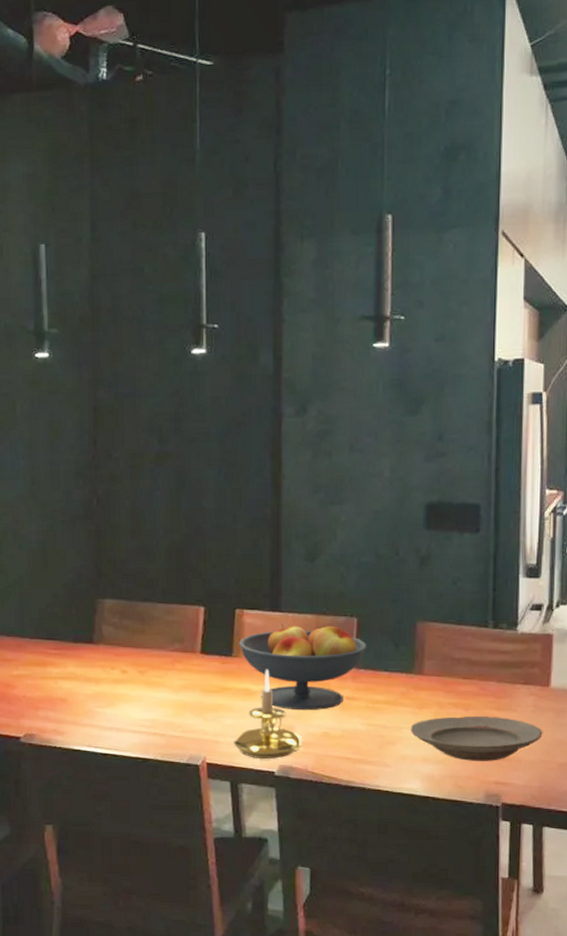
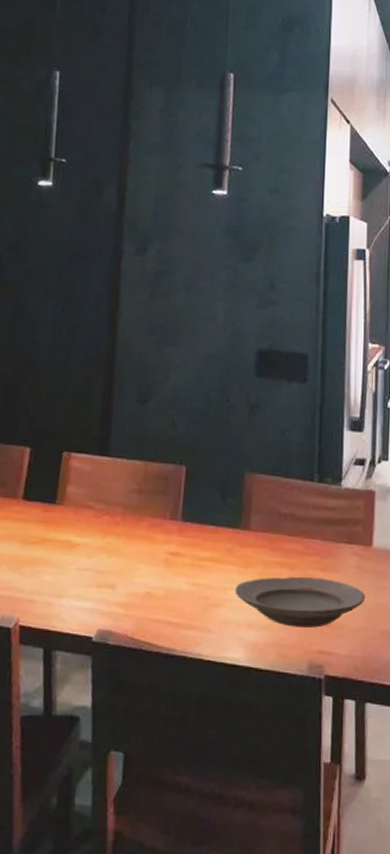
candle holder: present [232,669,303,759] -> none [49,519,124,622]
fruit bowl: present [238,623,367,711] -> none [63,469,195,567]

